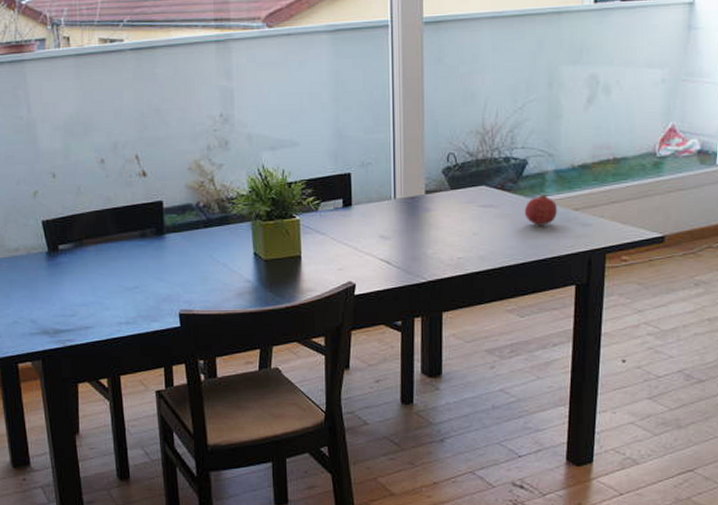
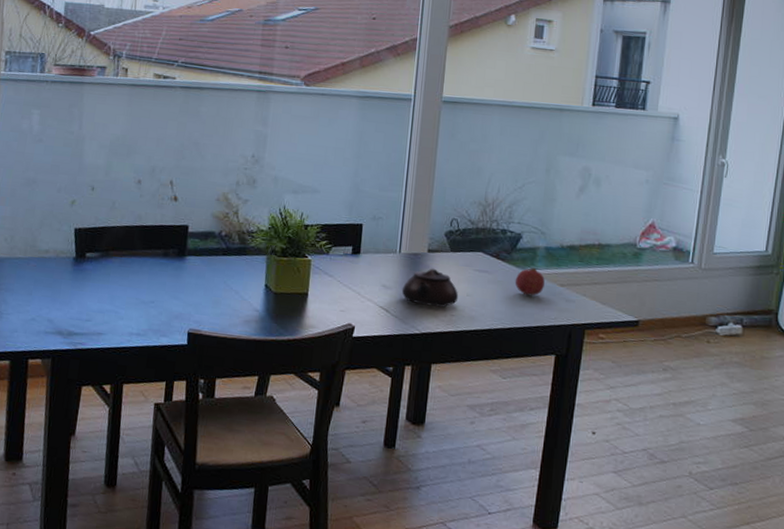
teapot: none [401,210,464,251] -> present [401,268,459,308]

